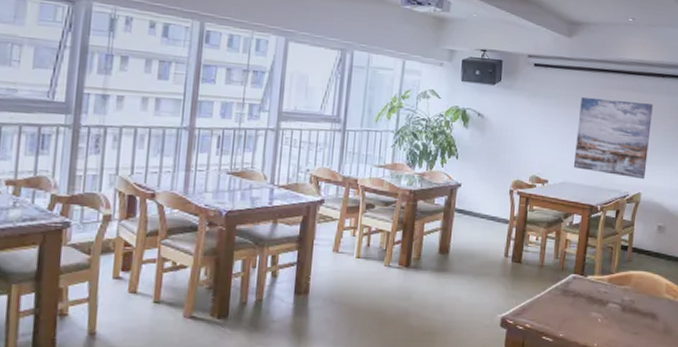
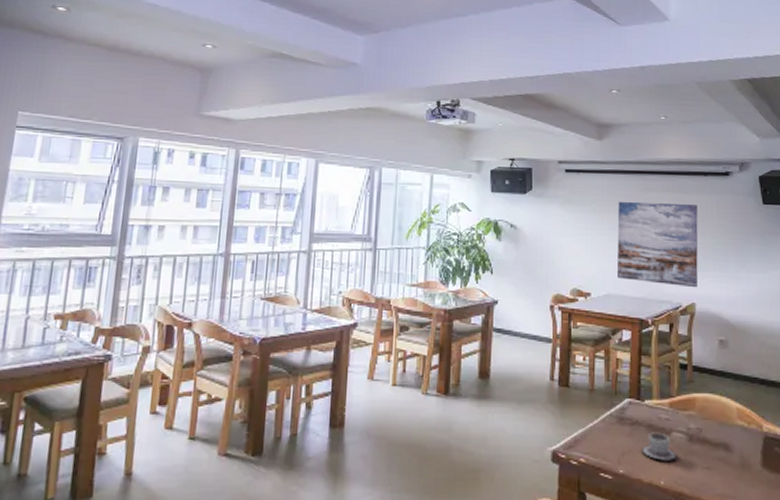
cup: none [580,303,611,328] -> present [641,432,677,462]

